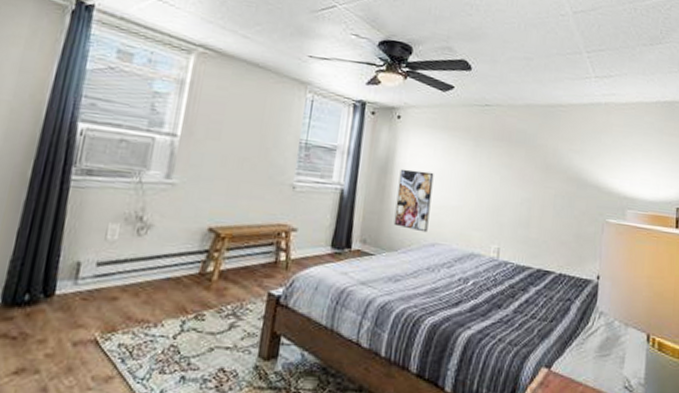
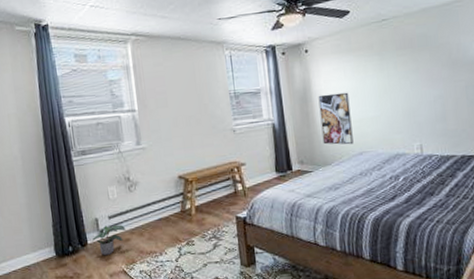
potted plant: none [61,274,117,316] -> present [91,225,126,256]

